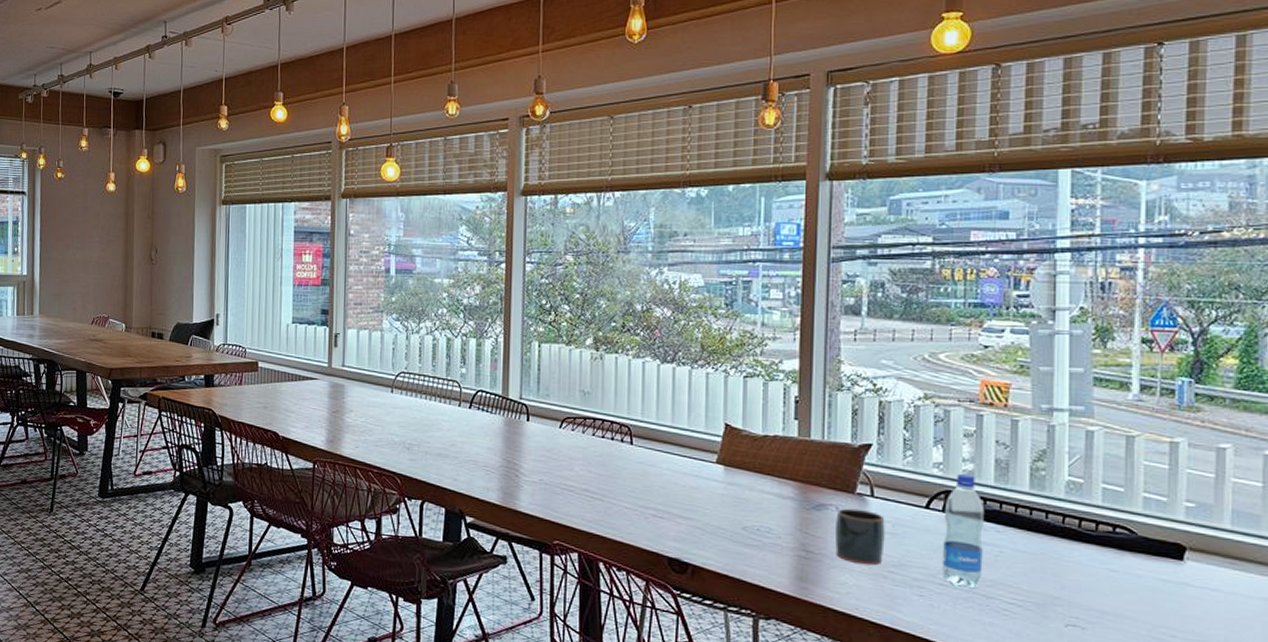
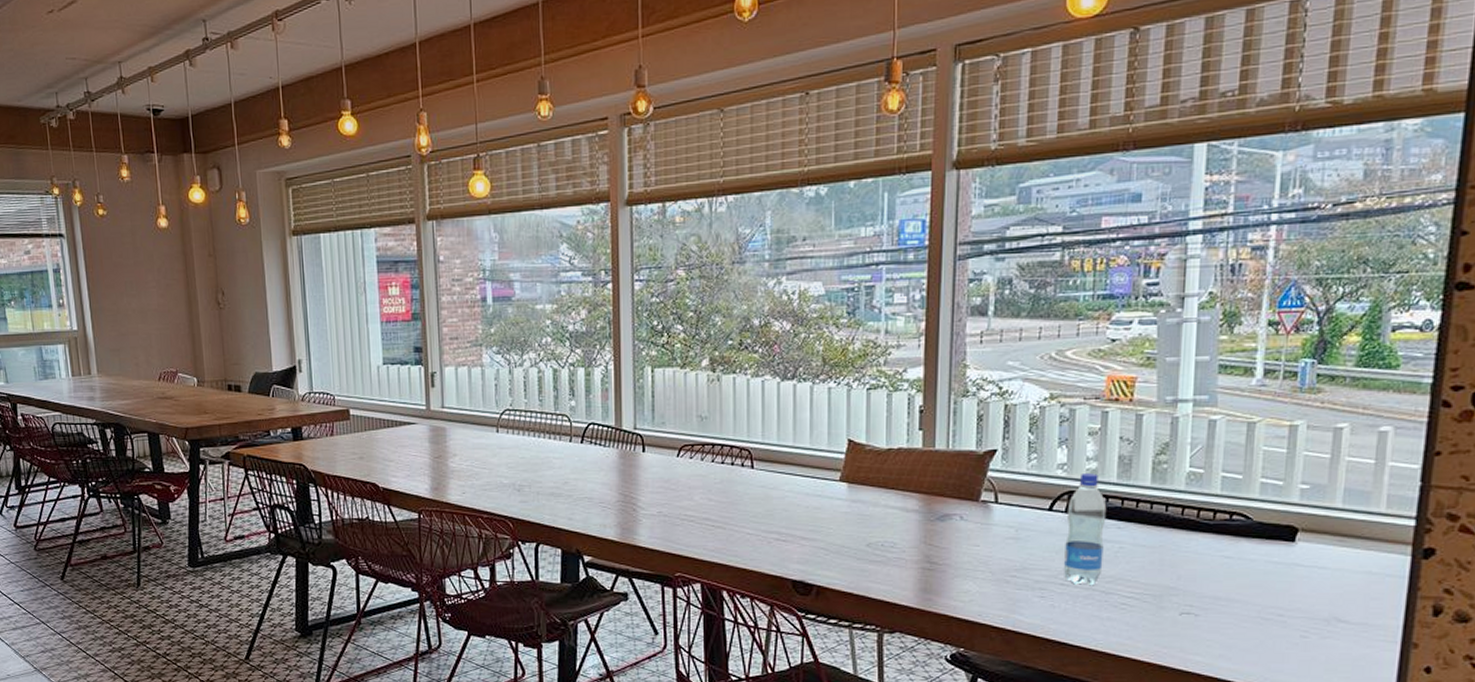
mug: present [835,508,885,565] -> none [959,516,1009,572]

